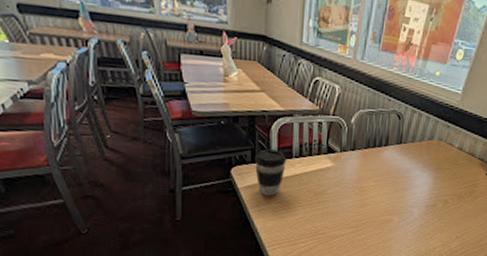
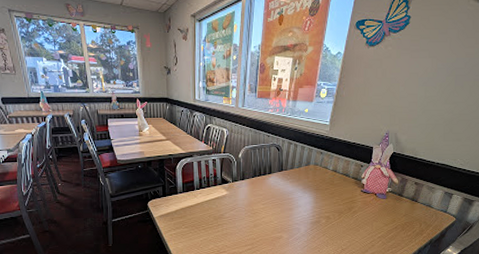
coffee cup: present [254,149,286,196] -> none [165,184,190,222]

